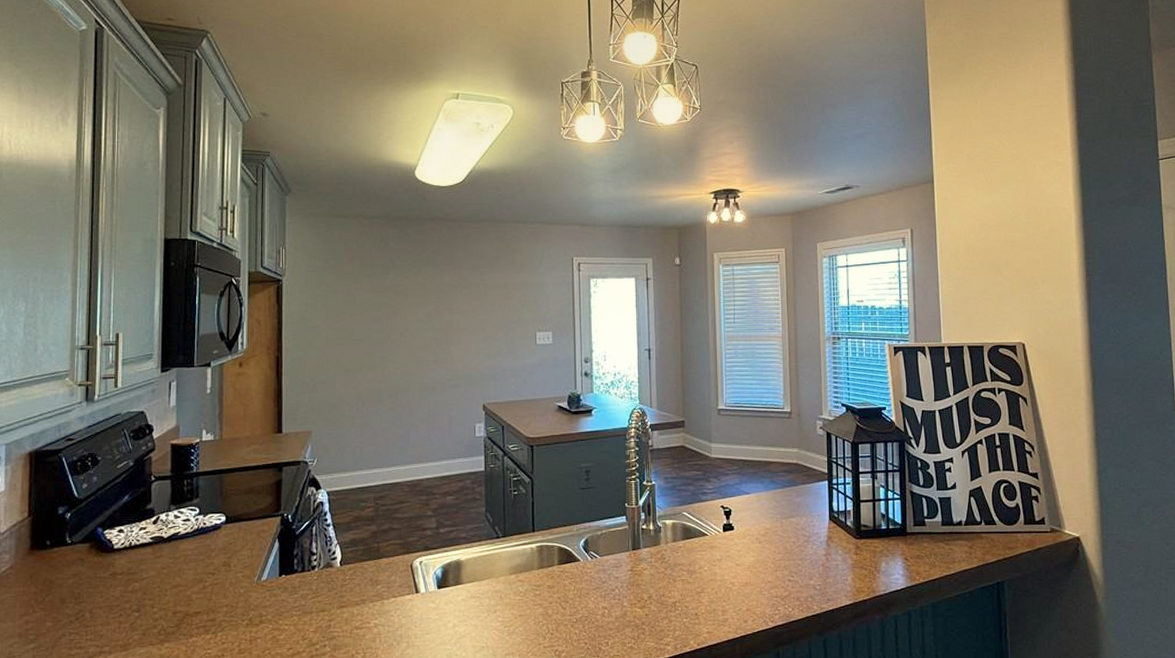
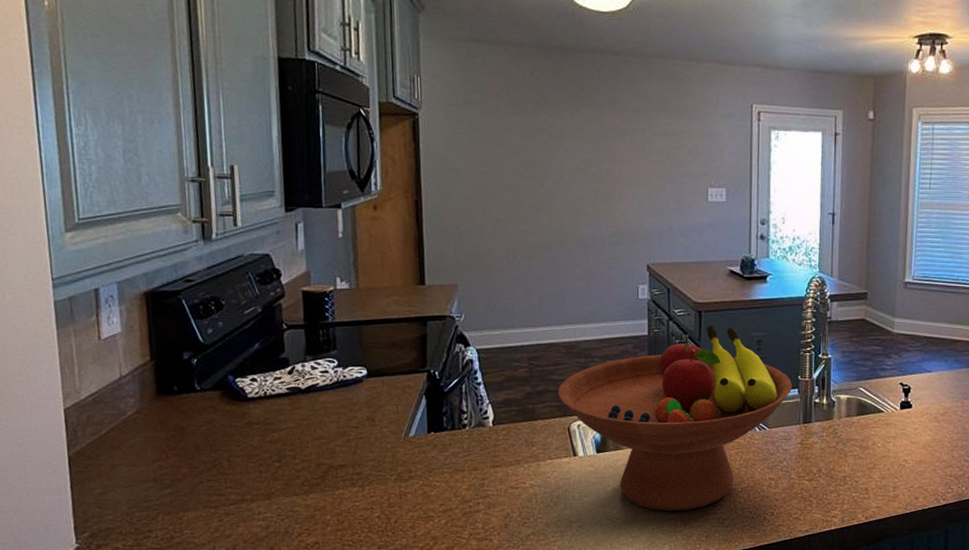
fruit bowl: none [401,457,620,646] -> present [558,324,792,511]

